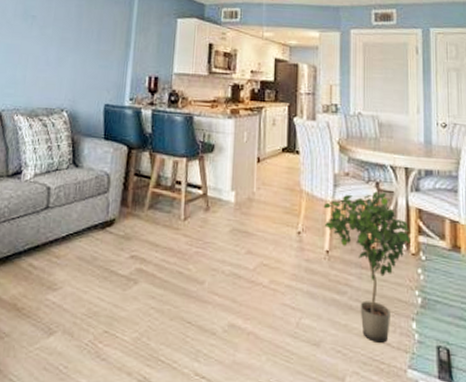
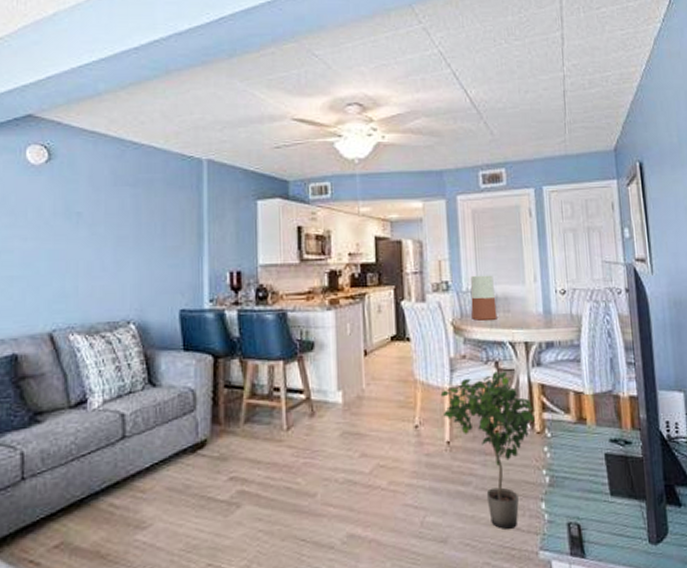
vase: none [357,101,380,145] -> present [470,275,497,322]

